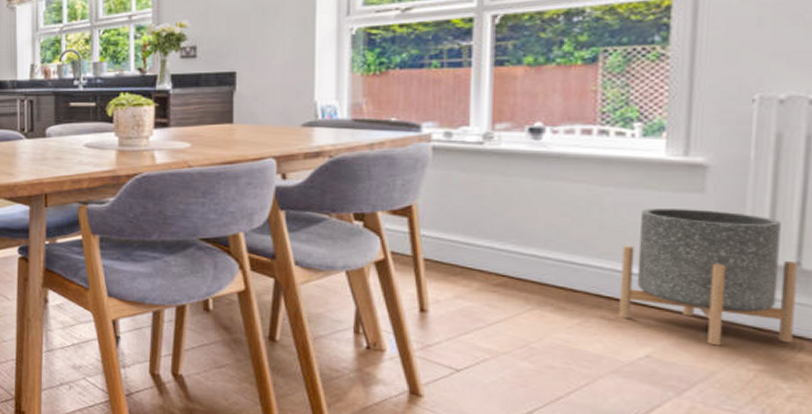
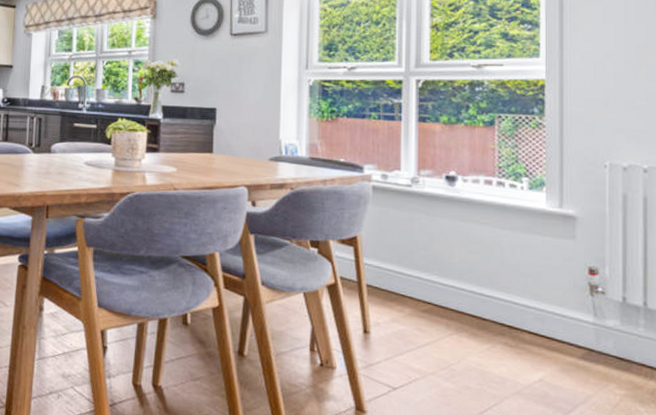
planter: present [619,209,798,346] -> none [518,250,645,373]

